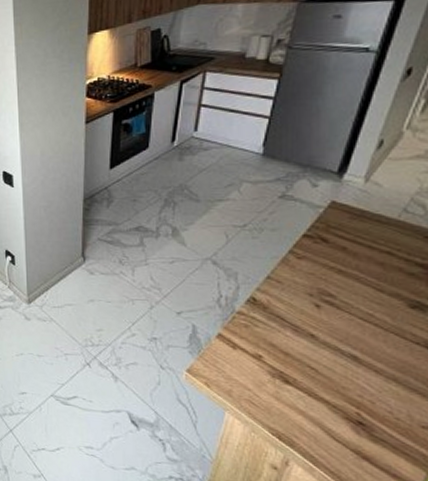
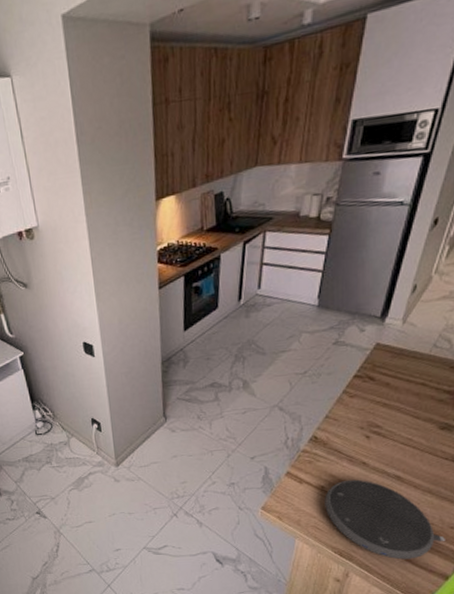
speaker: none [262,352,414,458] -> present [325,479,445,560]

